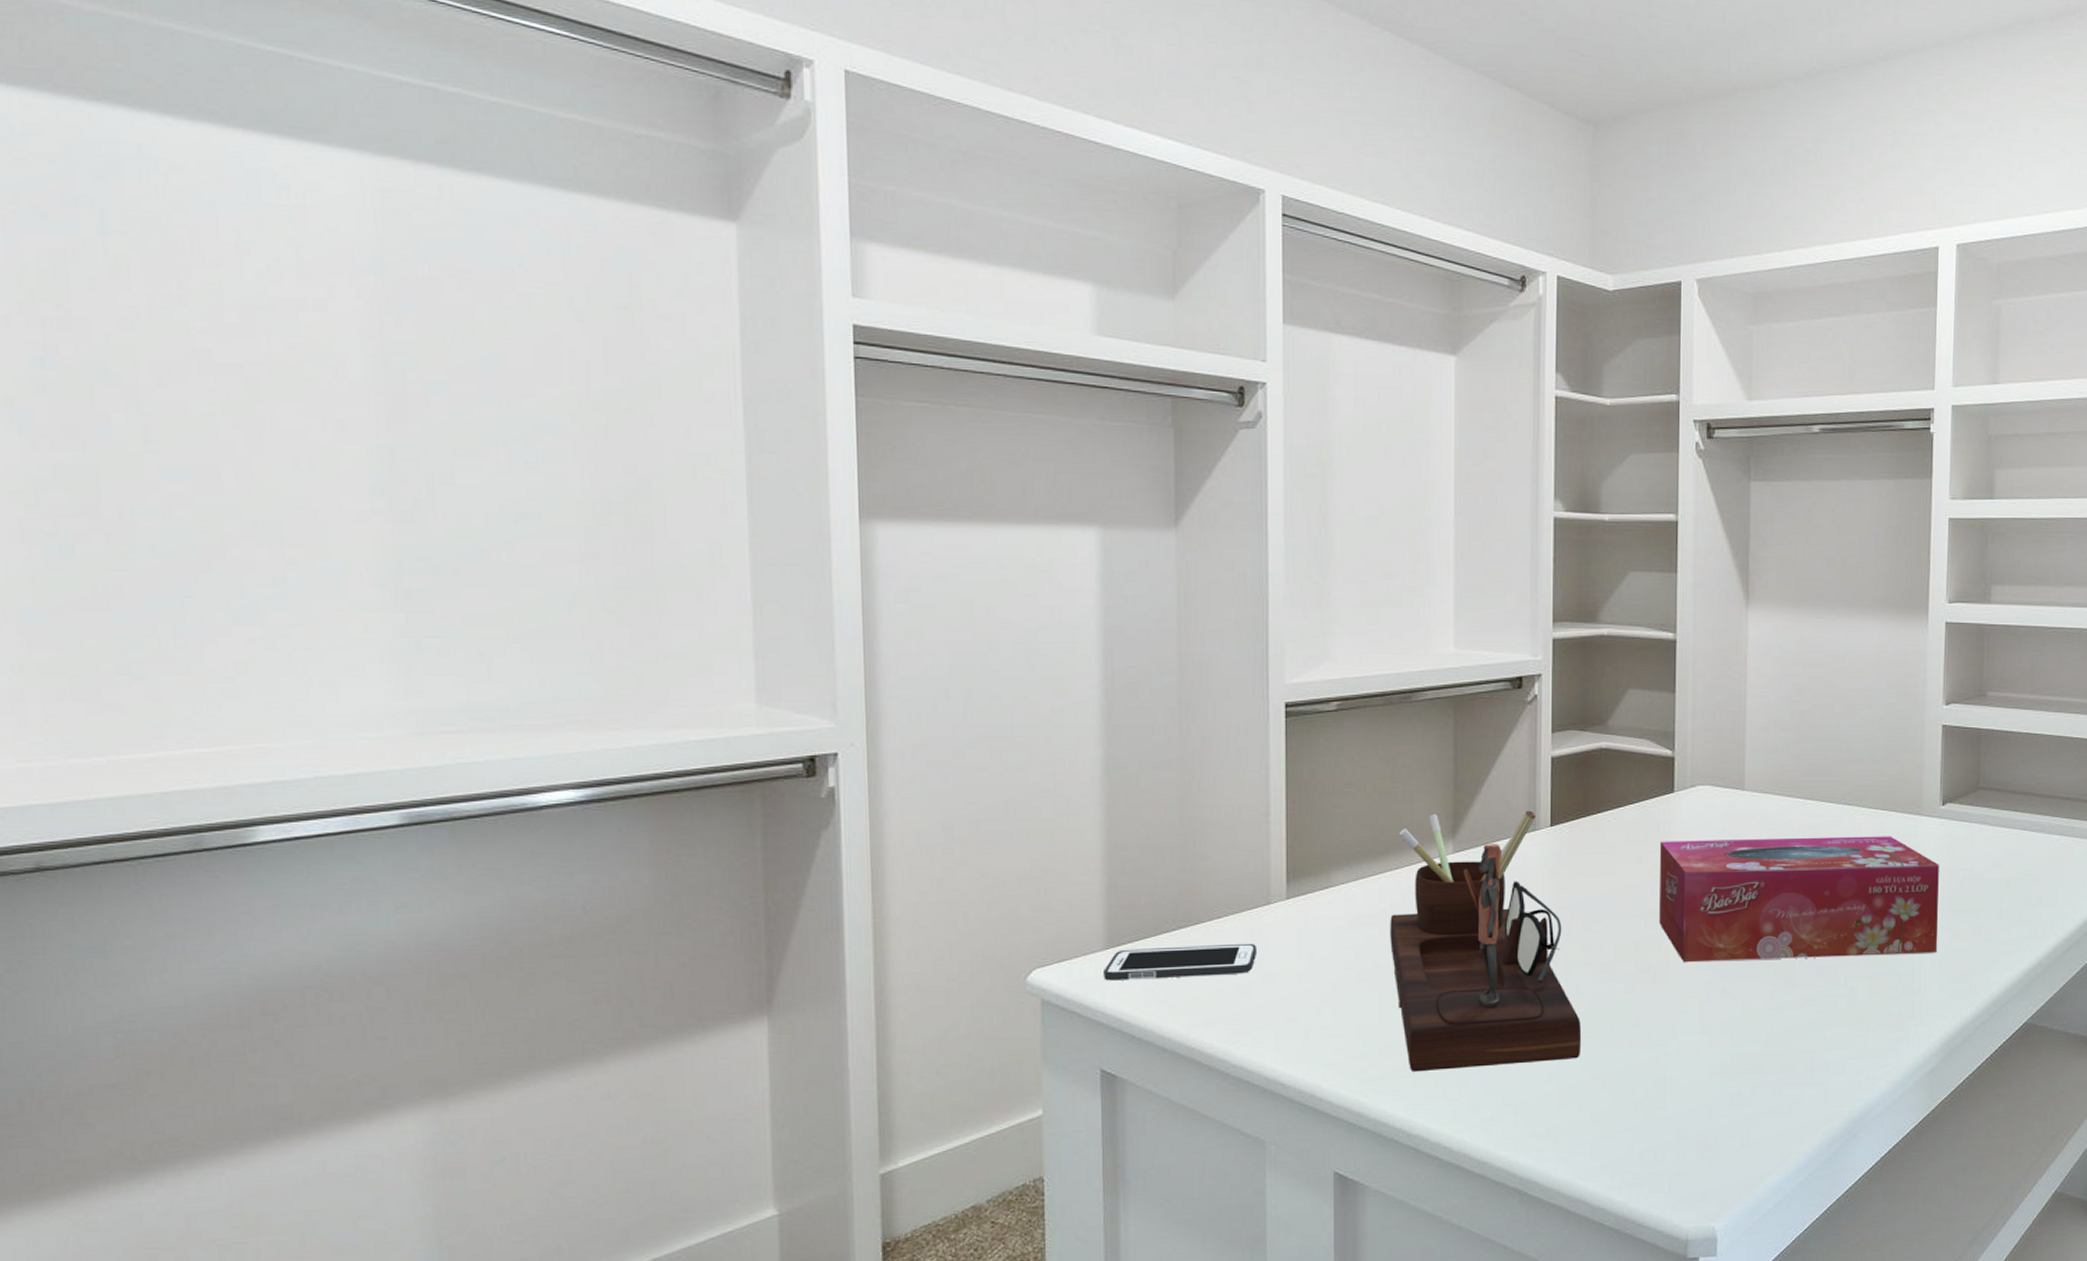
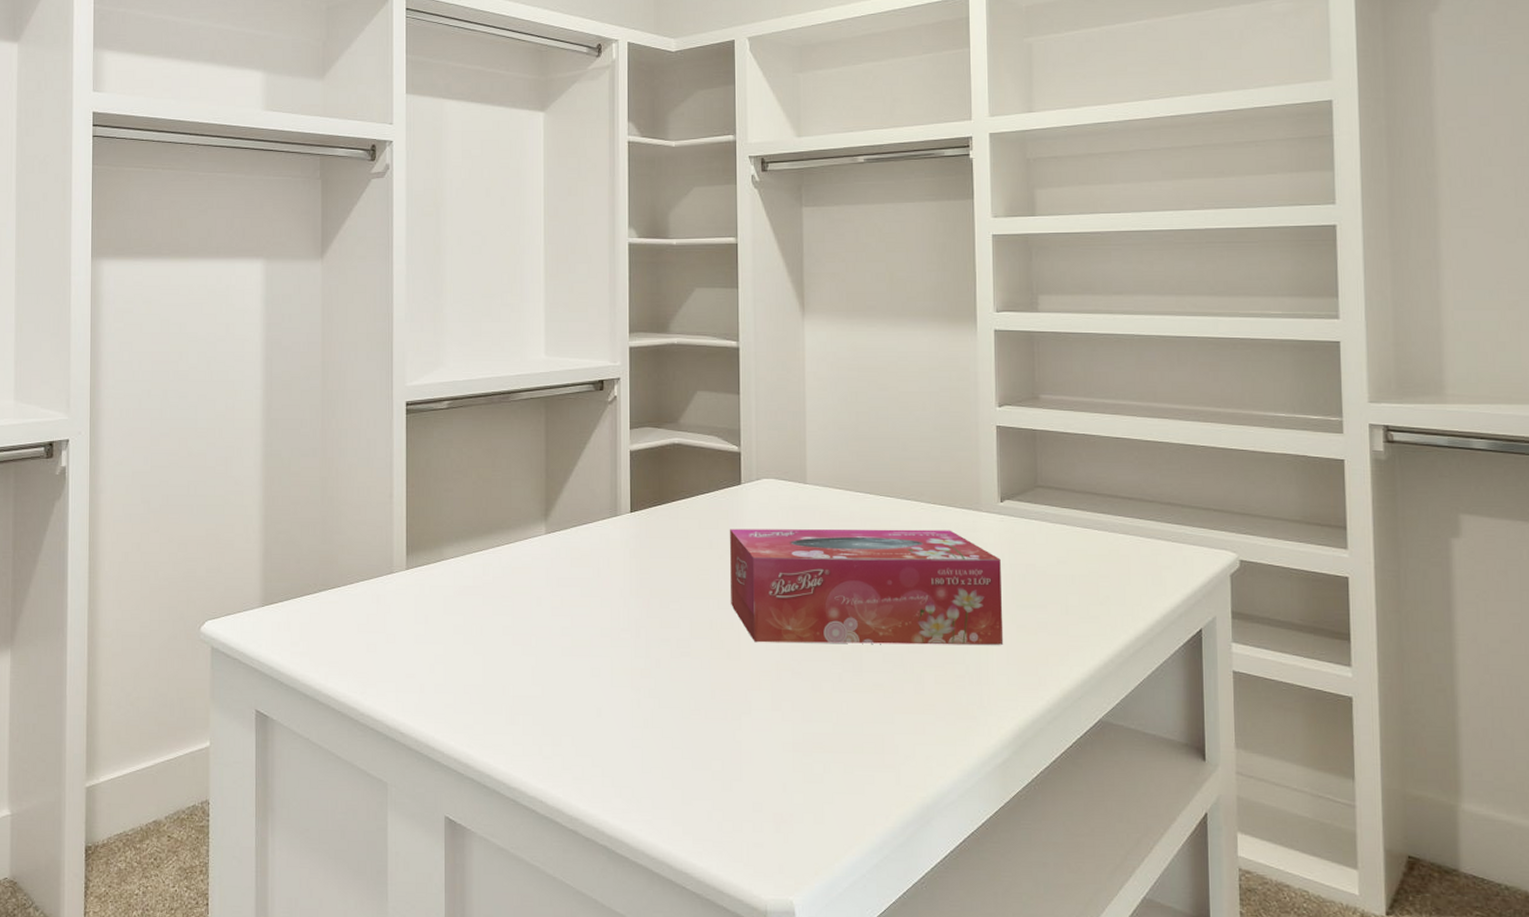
cell phone: present [1103,943,1256,981] -> none [260,606,381,634]
desk organizer: present [1390,810,1582,1073] -> none [492,498,662,730]

